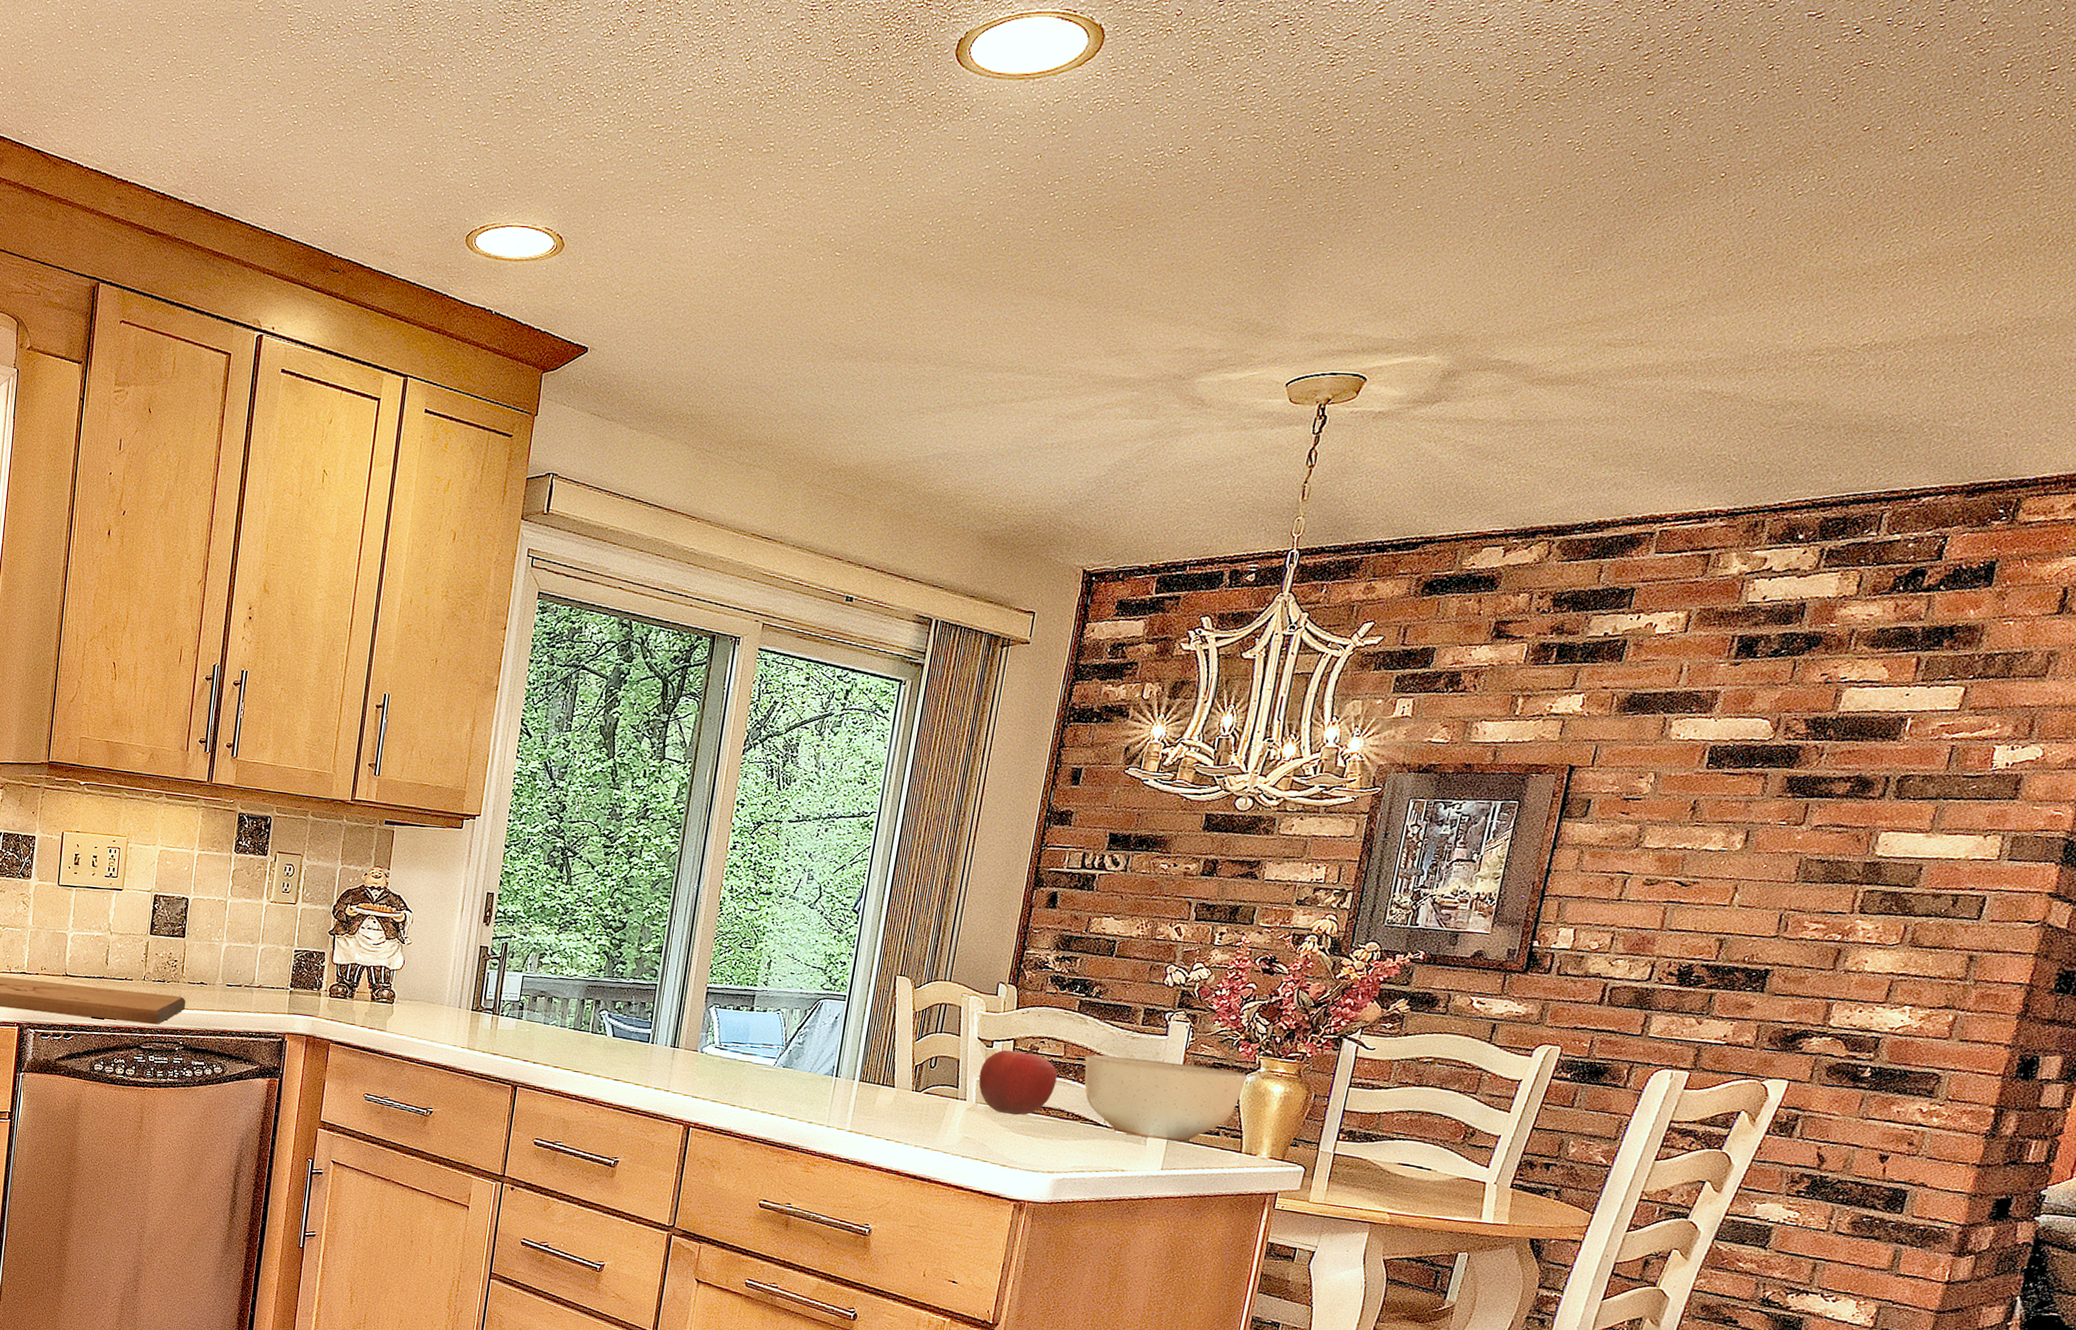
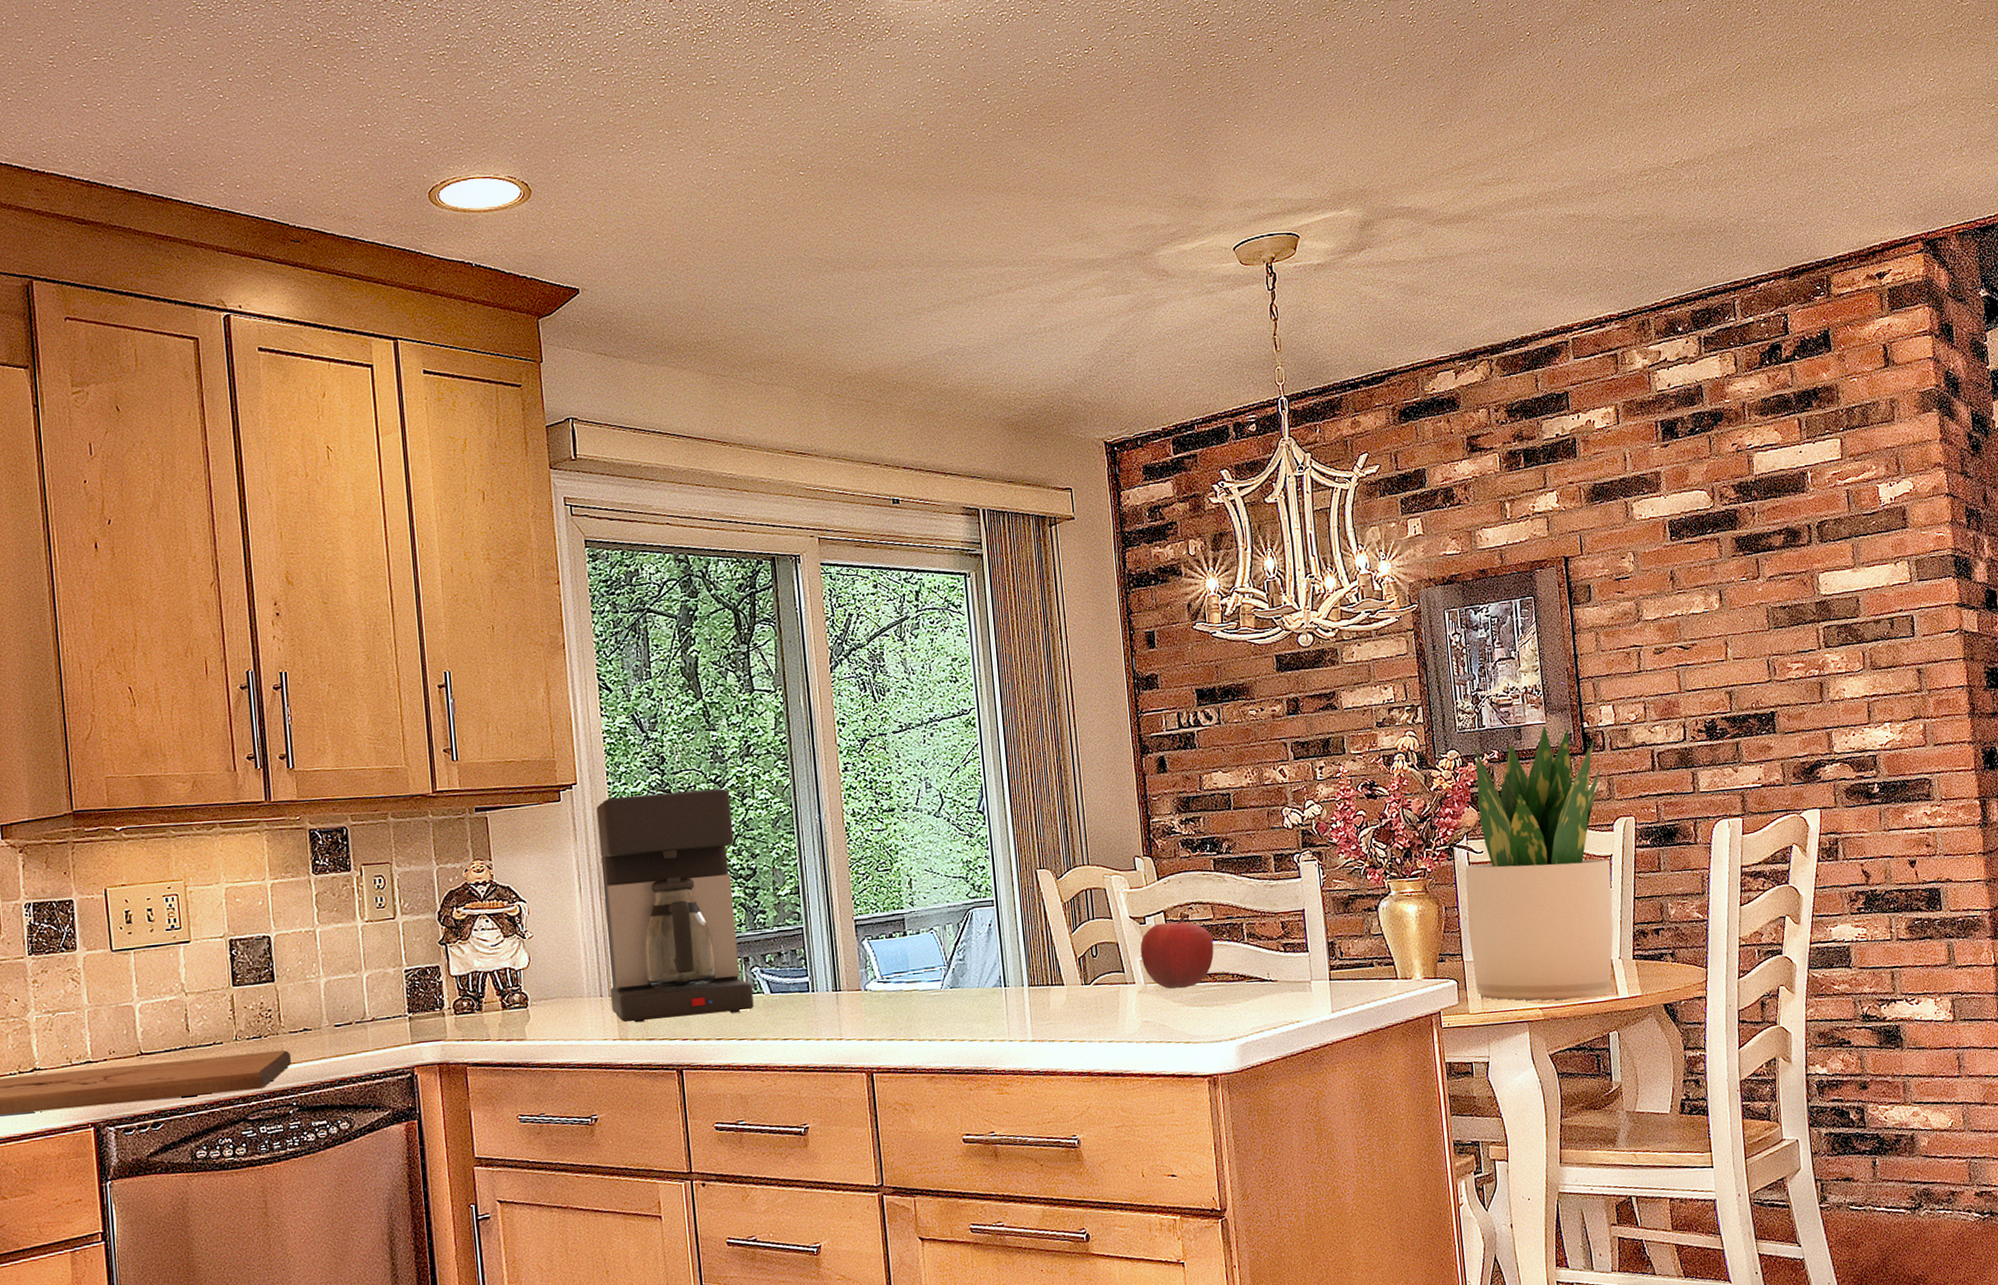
coffee maker: none [466,833,618,1047] -> present [596,788,754,1023]
bowl: present [1084,1054,1247,1142] -> none [1234,900,1382,984]
planter: none [1323,937,1540,1216] -> present [1465,726,1614,1000]

